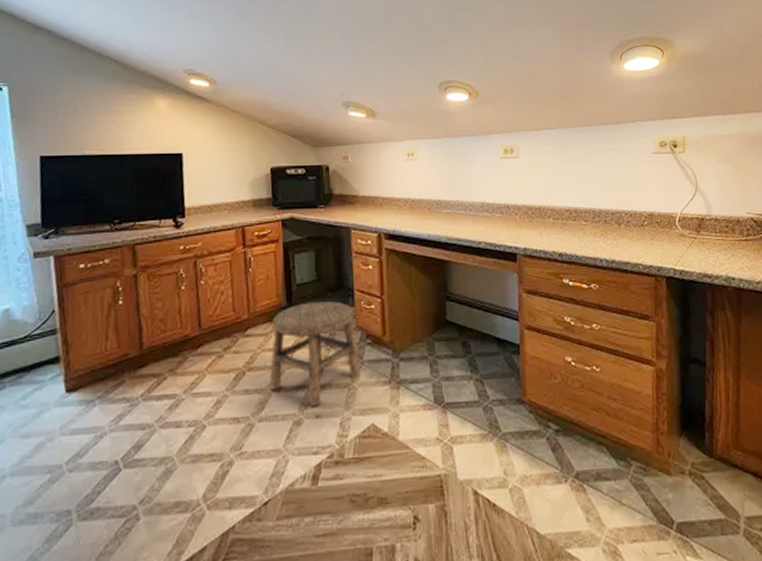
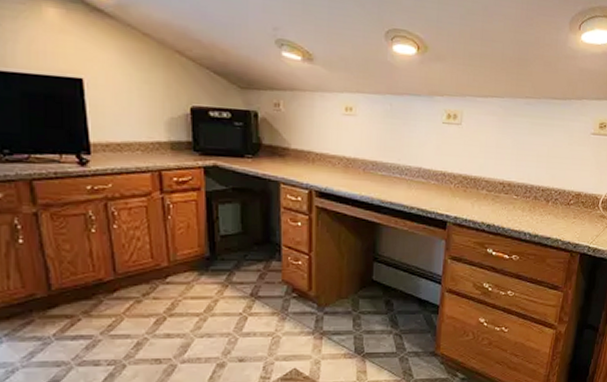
stool: present [269,301,361,406] -> none [192,254,285,351]

